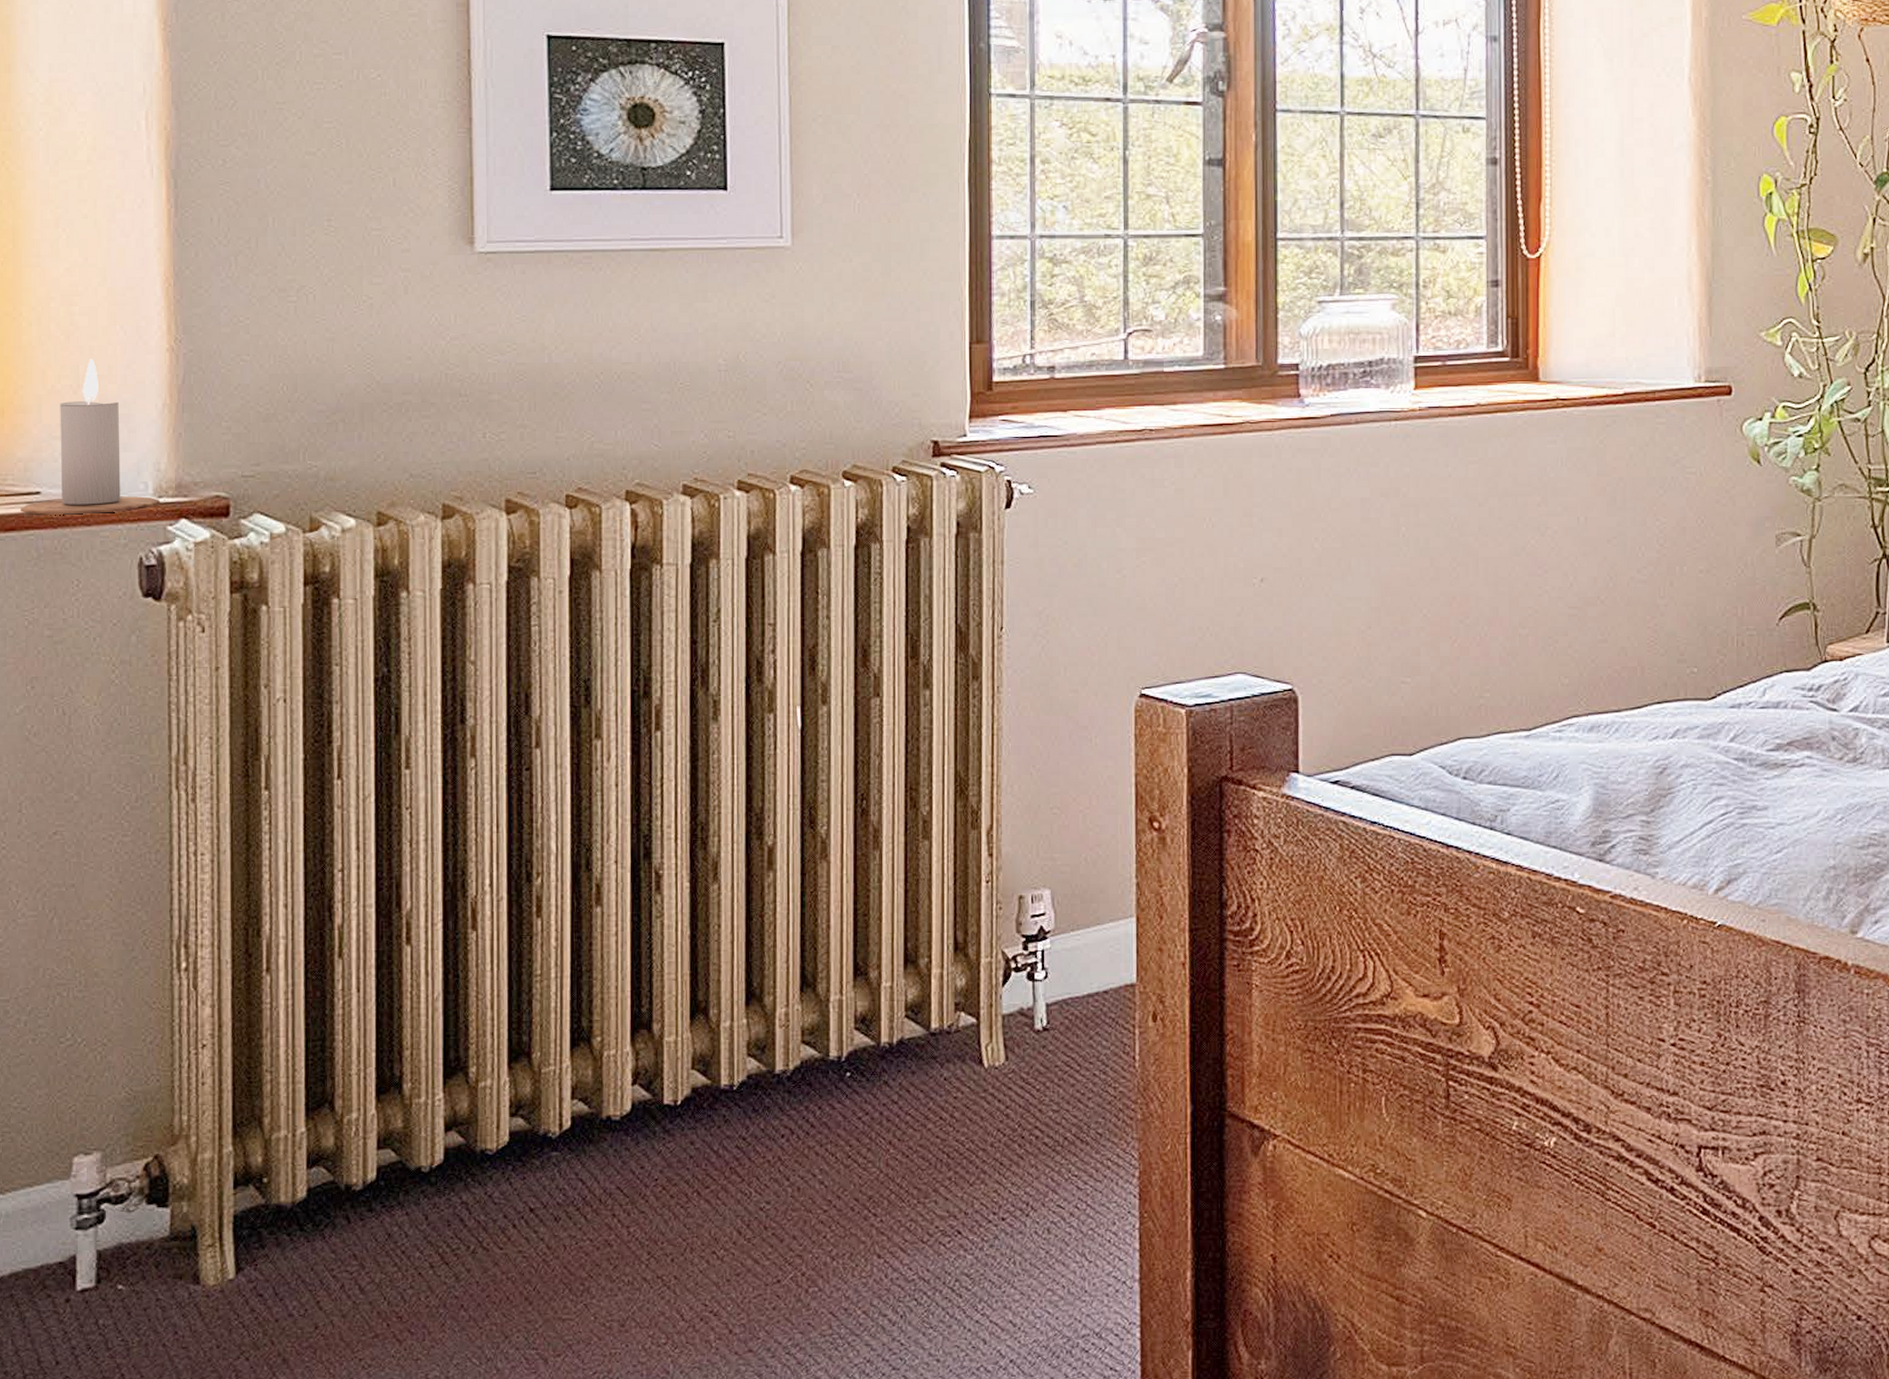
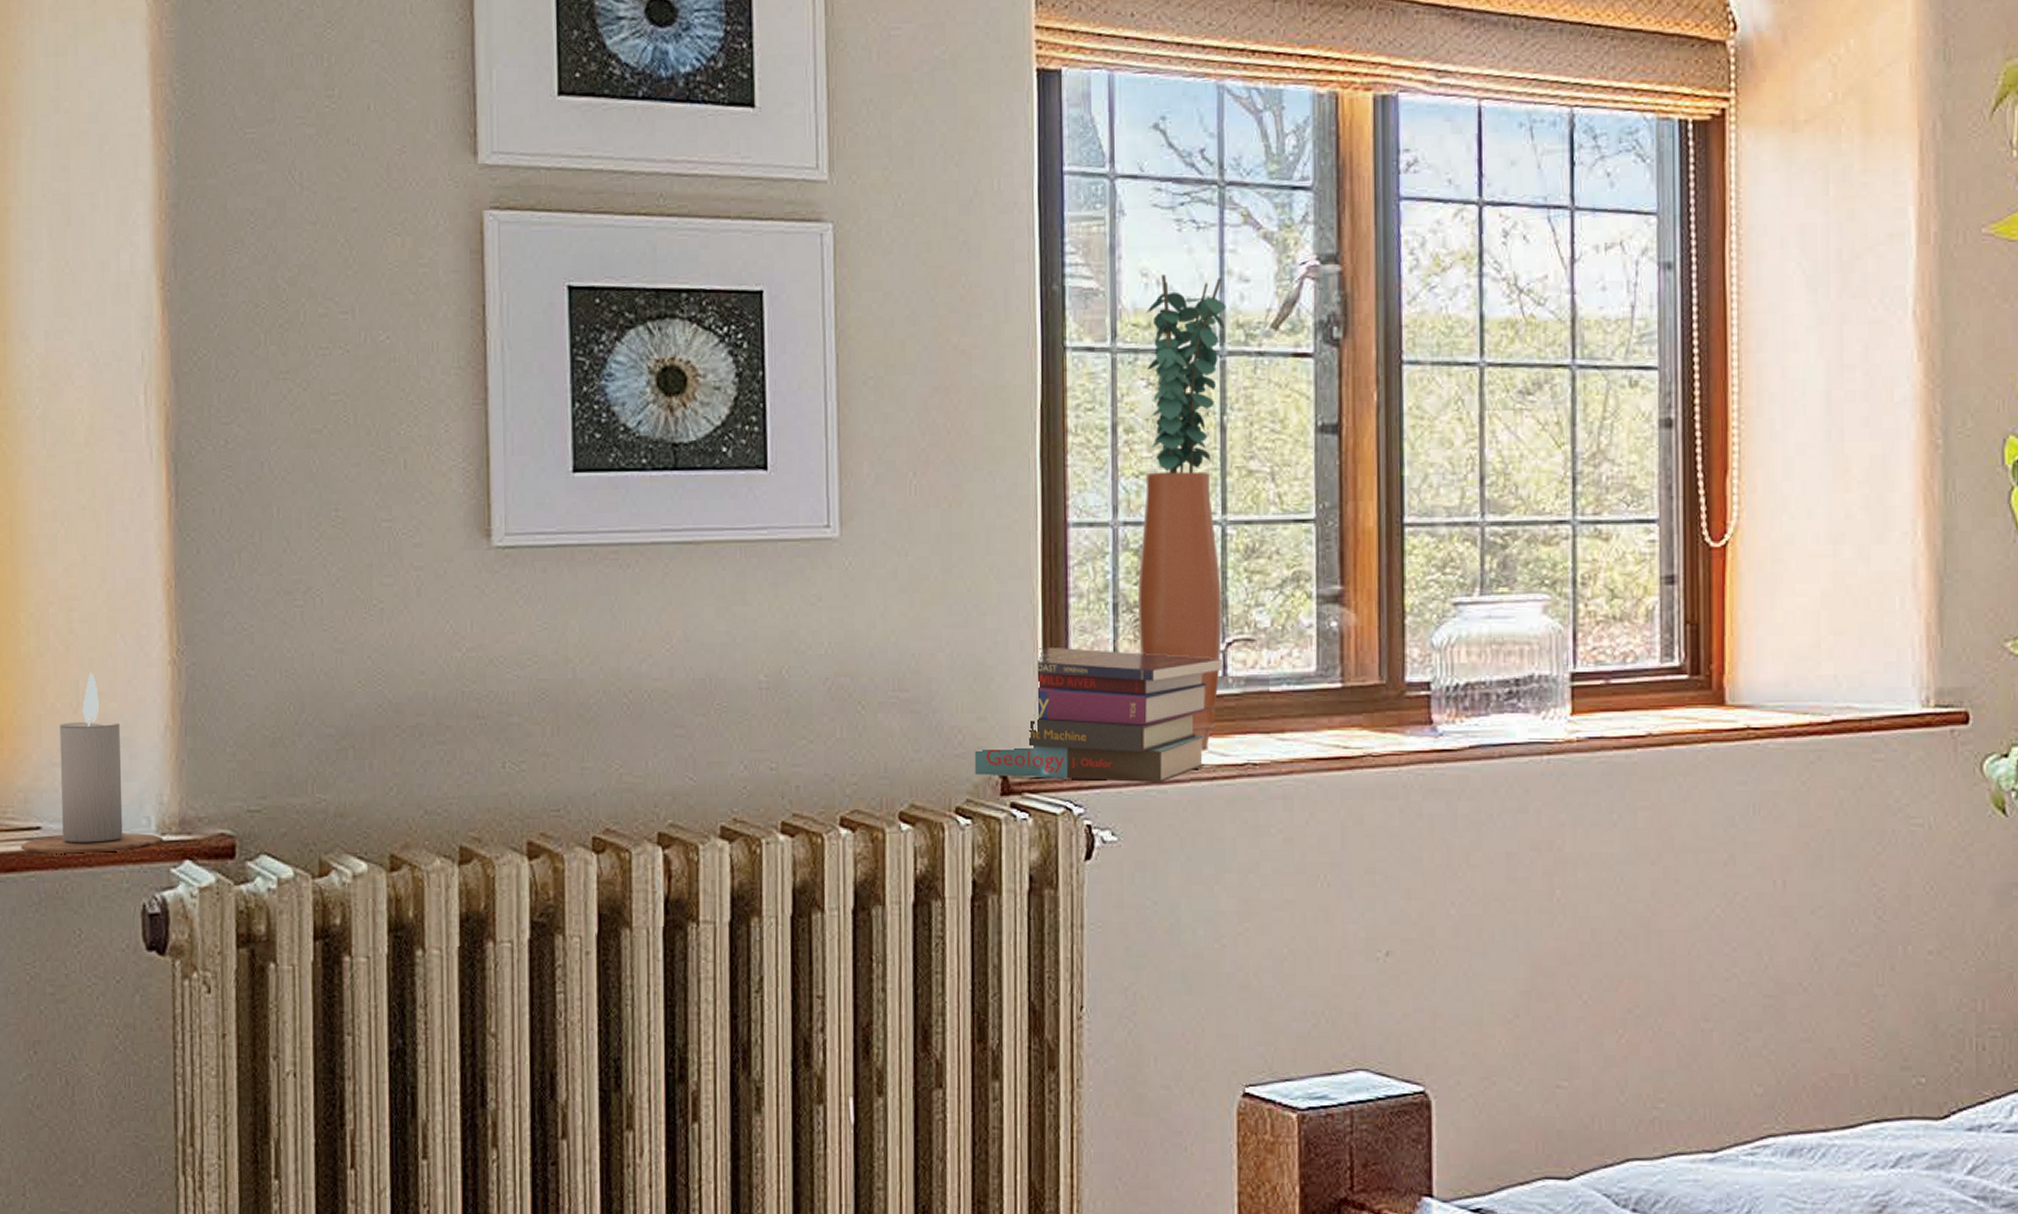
books: none [909,336,1123,446] -> present [974,646,1222,784]
vase: none [1052,37,1129,420] -> present [1138,275,1226,752]

